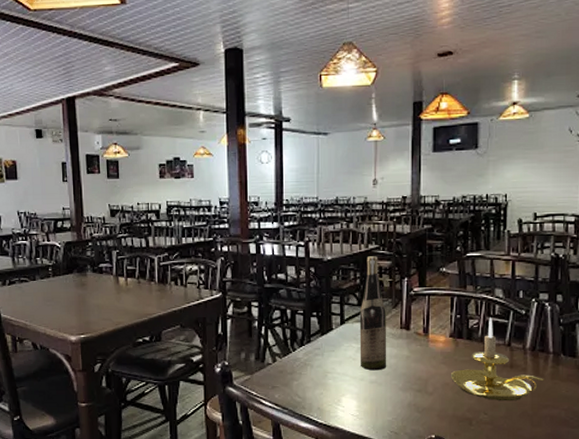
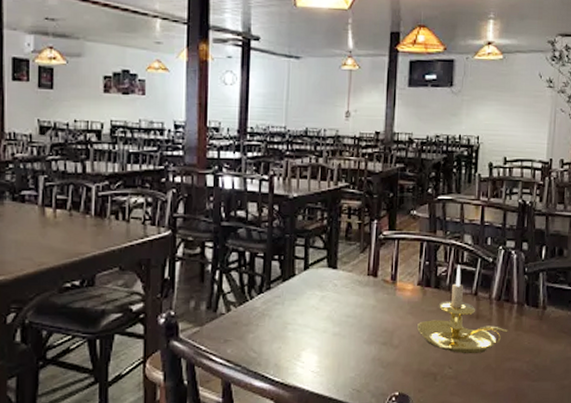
wine bottle: present [359,256,387,371] -> none [323,195,353,322]

